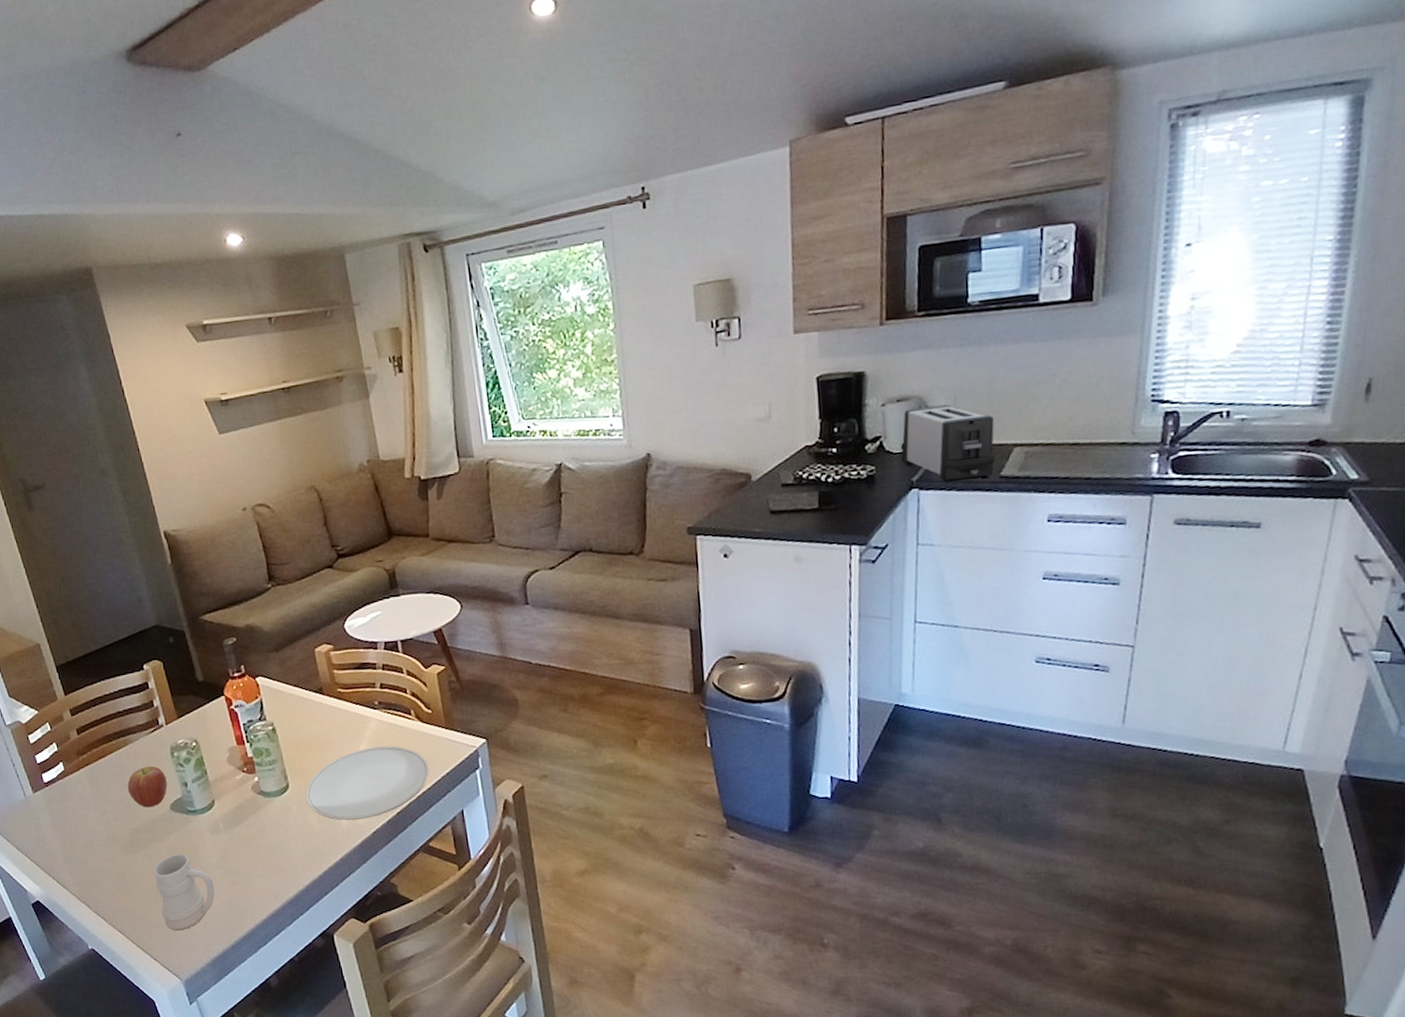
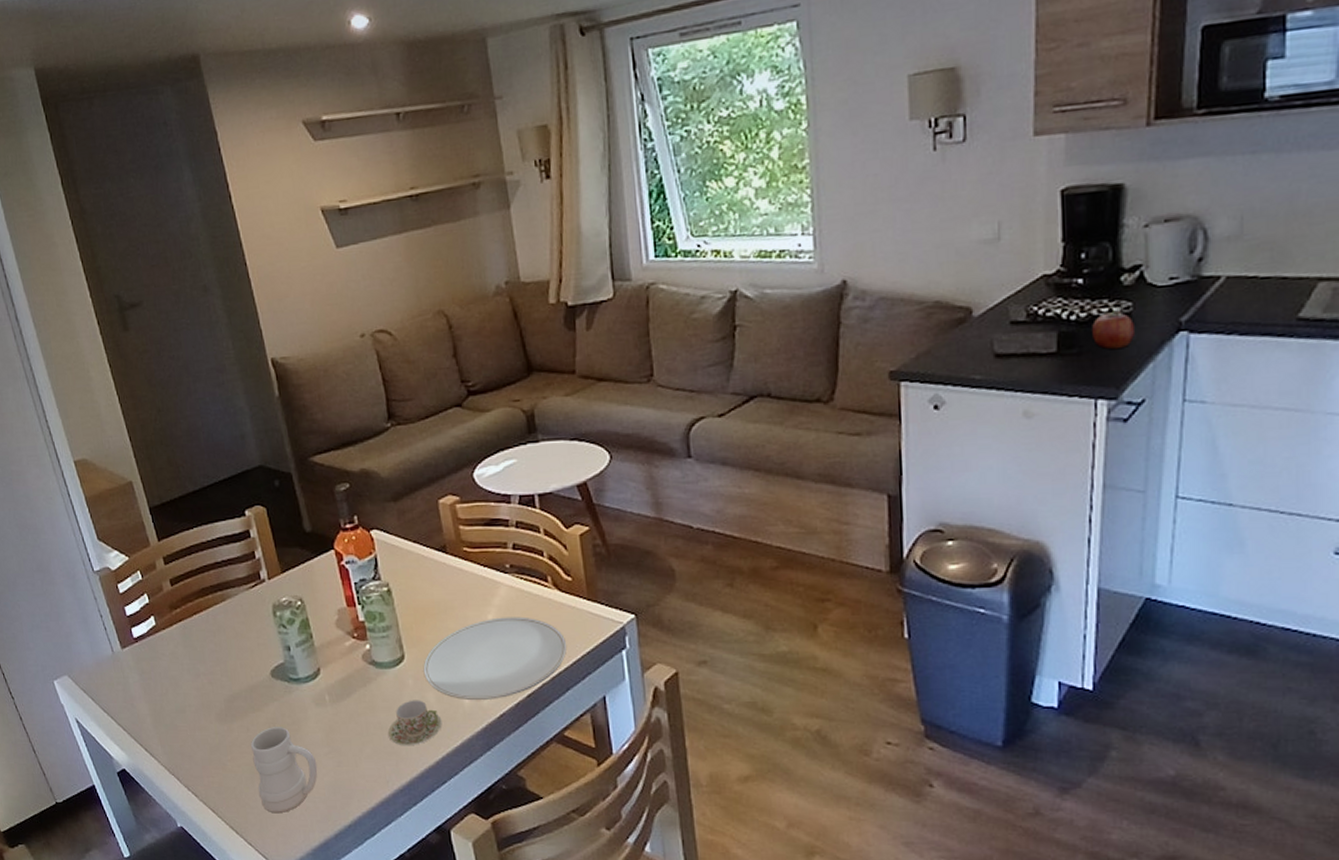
fruit: present [127,766,168,808] -> none [223,625,268,672]
teacup: none [276,822,324,864] -> present [387,700,442,746]
fruit: none [845,473,878,506] -> present [1092,310,1134,350]
toaster: present [901,404,996,483] -> none [1167,226,1293,325]

